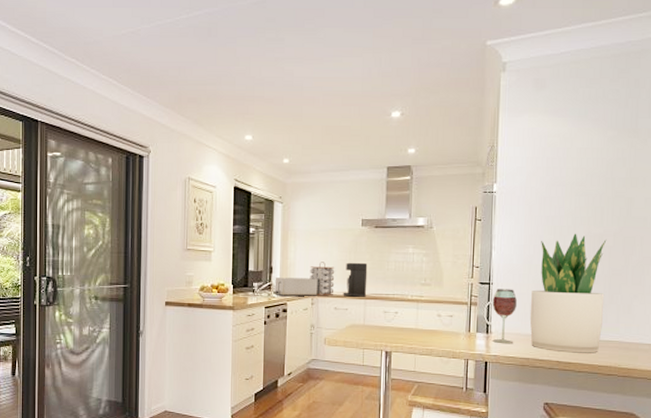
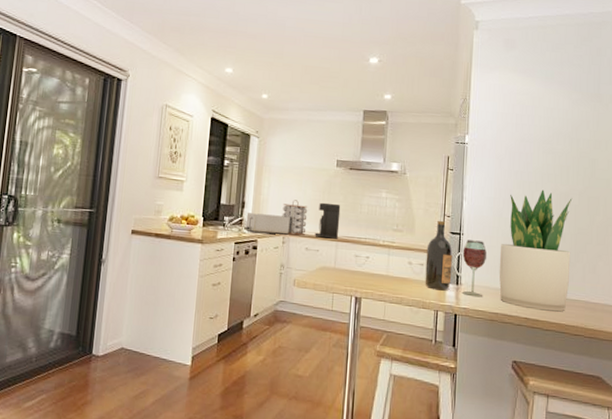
wine bottle: none [454,271,482,340] -> present [425,220,453,291]

